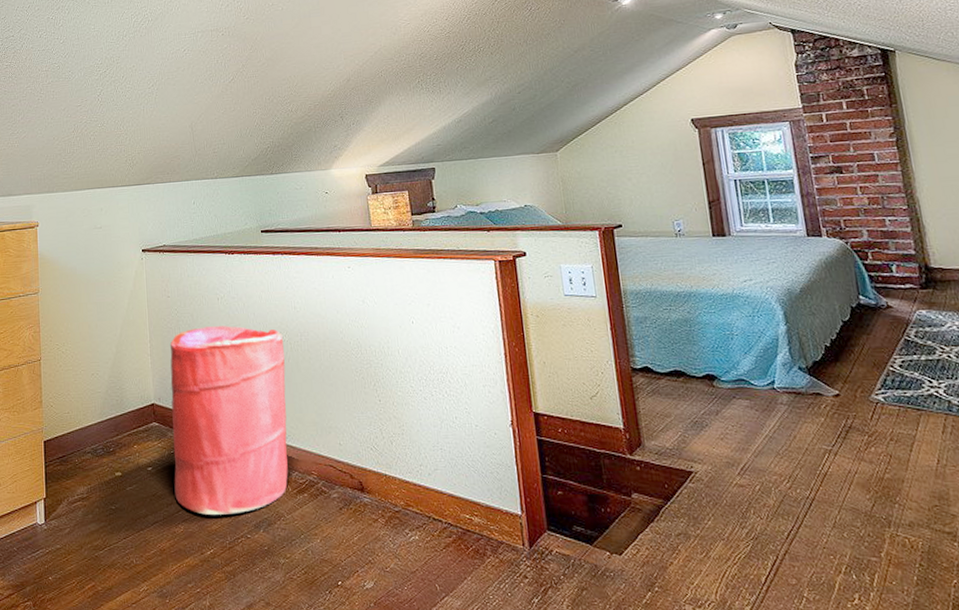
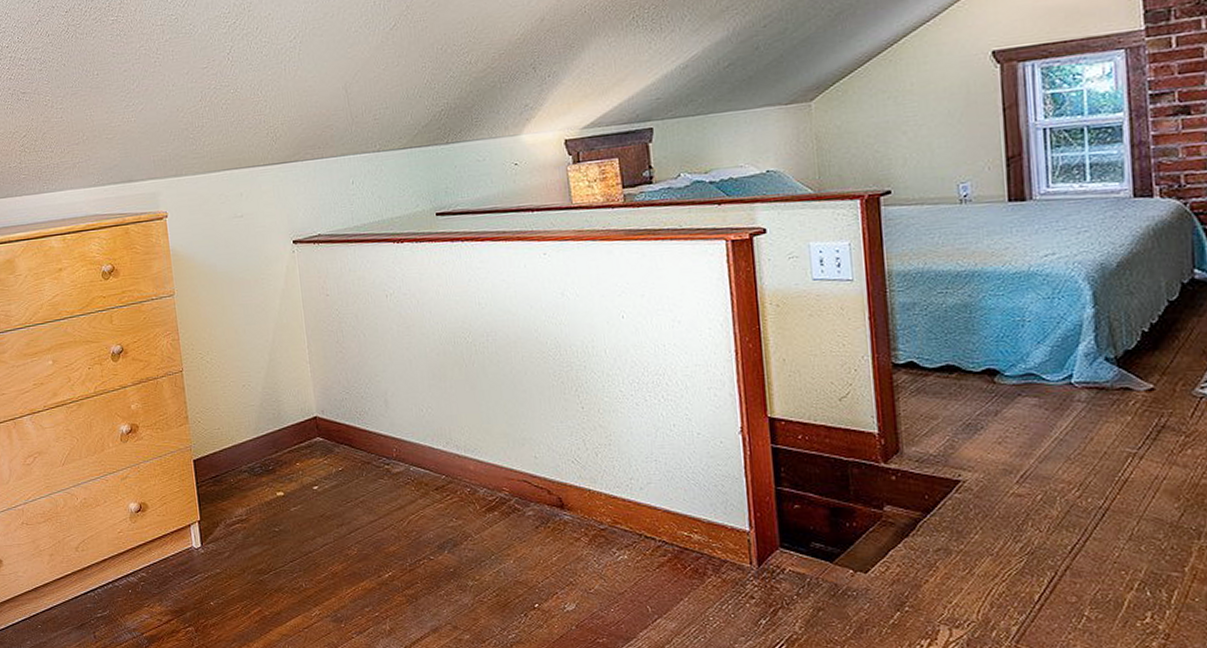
laundry hamper: present [170,326,288,515] -> none [332,327,476,536]

